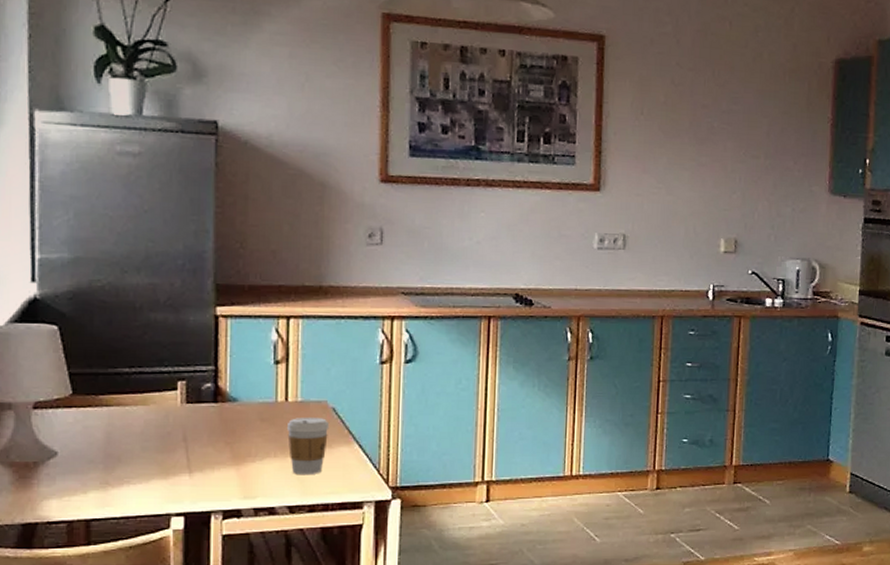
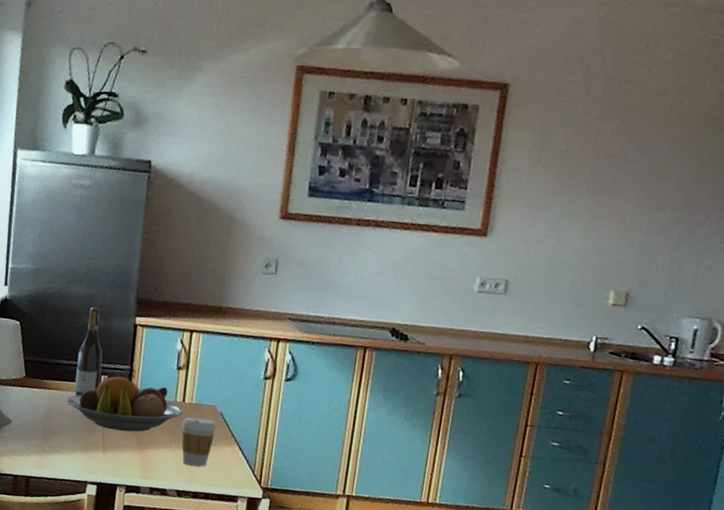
fruit bowl: none [133,380,287,446] -> present [66,376,183,432]
wine bottle: none [143,300,178,410] -> present [75,307,103,396]

